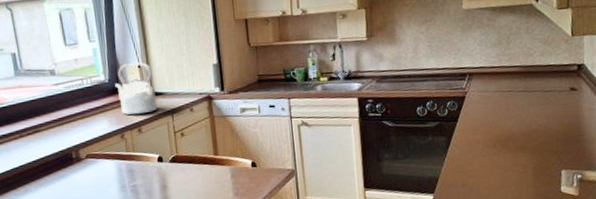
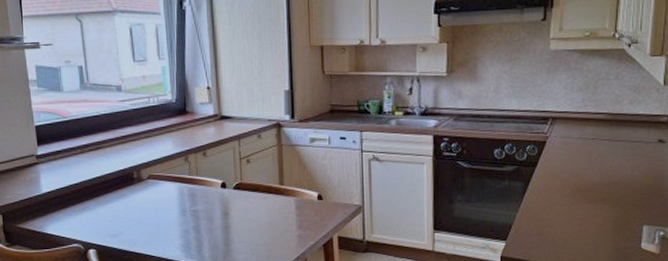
kettle: present [115,62,158,115] -> none [182,84,225,138]

